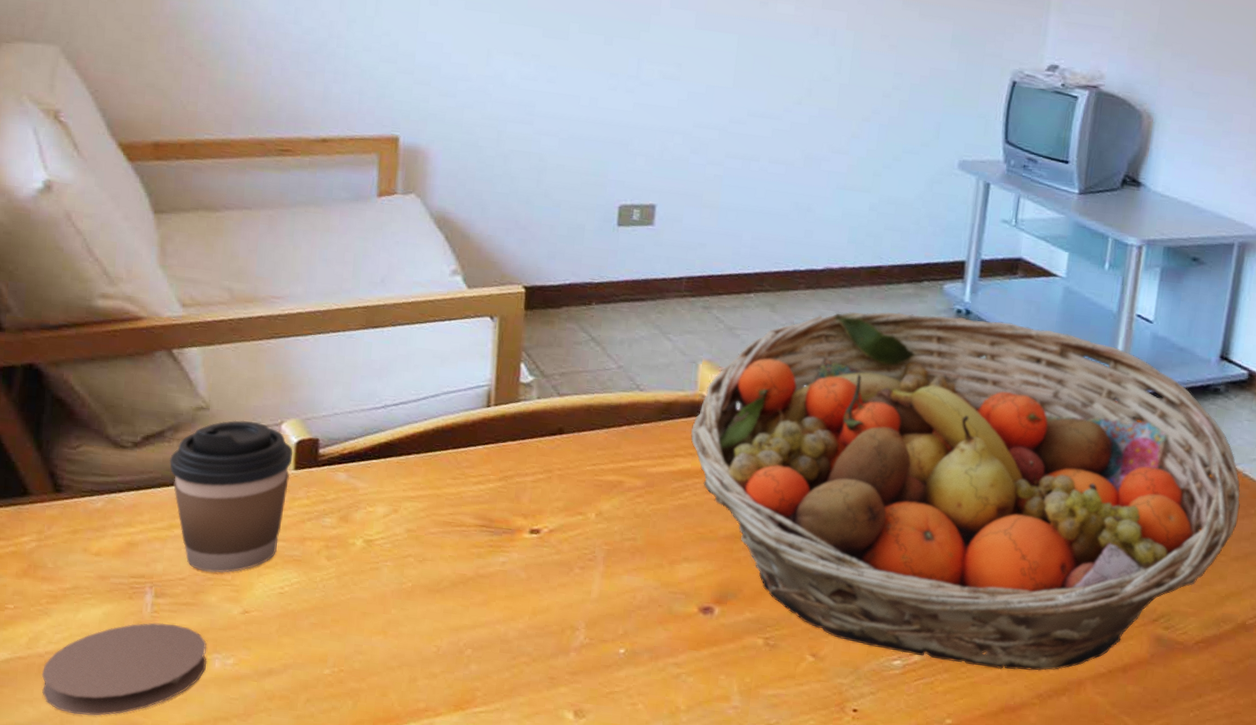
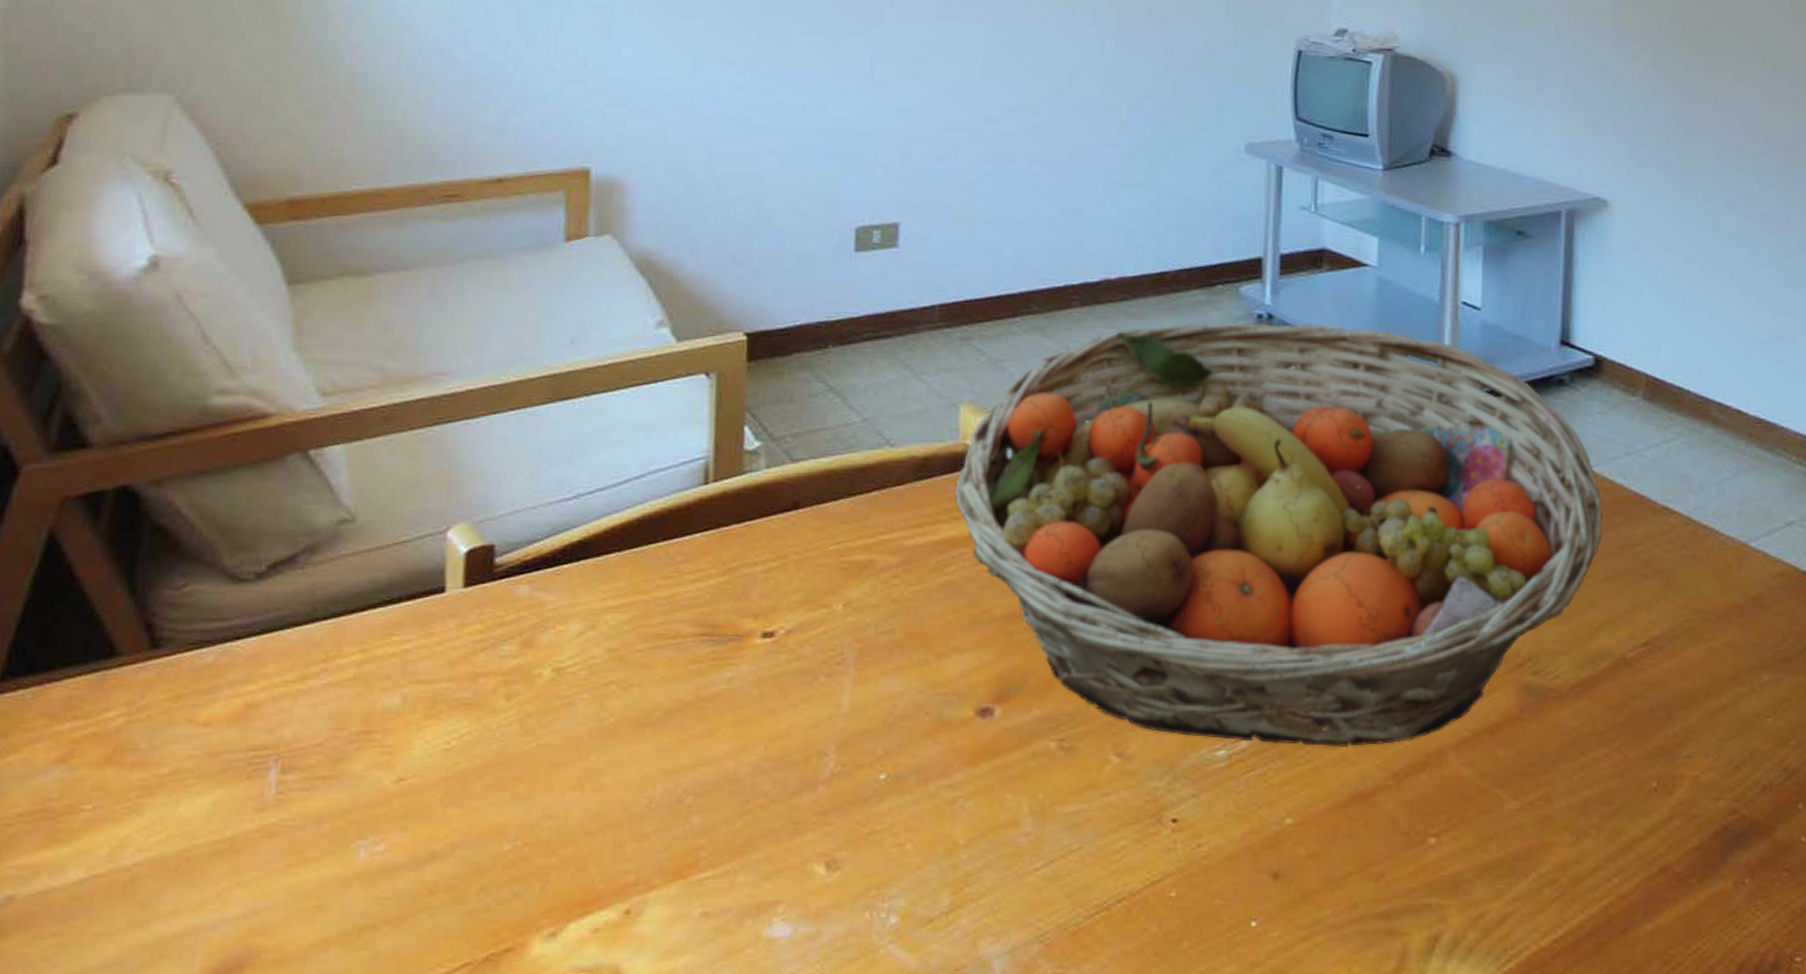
coaster: present [41,622,207,716] -> none [126,806,349,945]
coffee cup: present [169,420,293,573] -> none [302,530,462,732]

